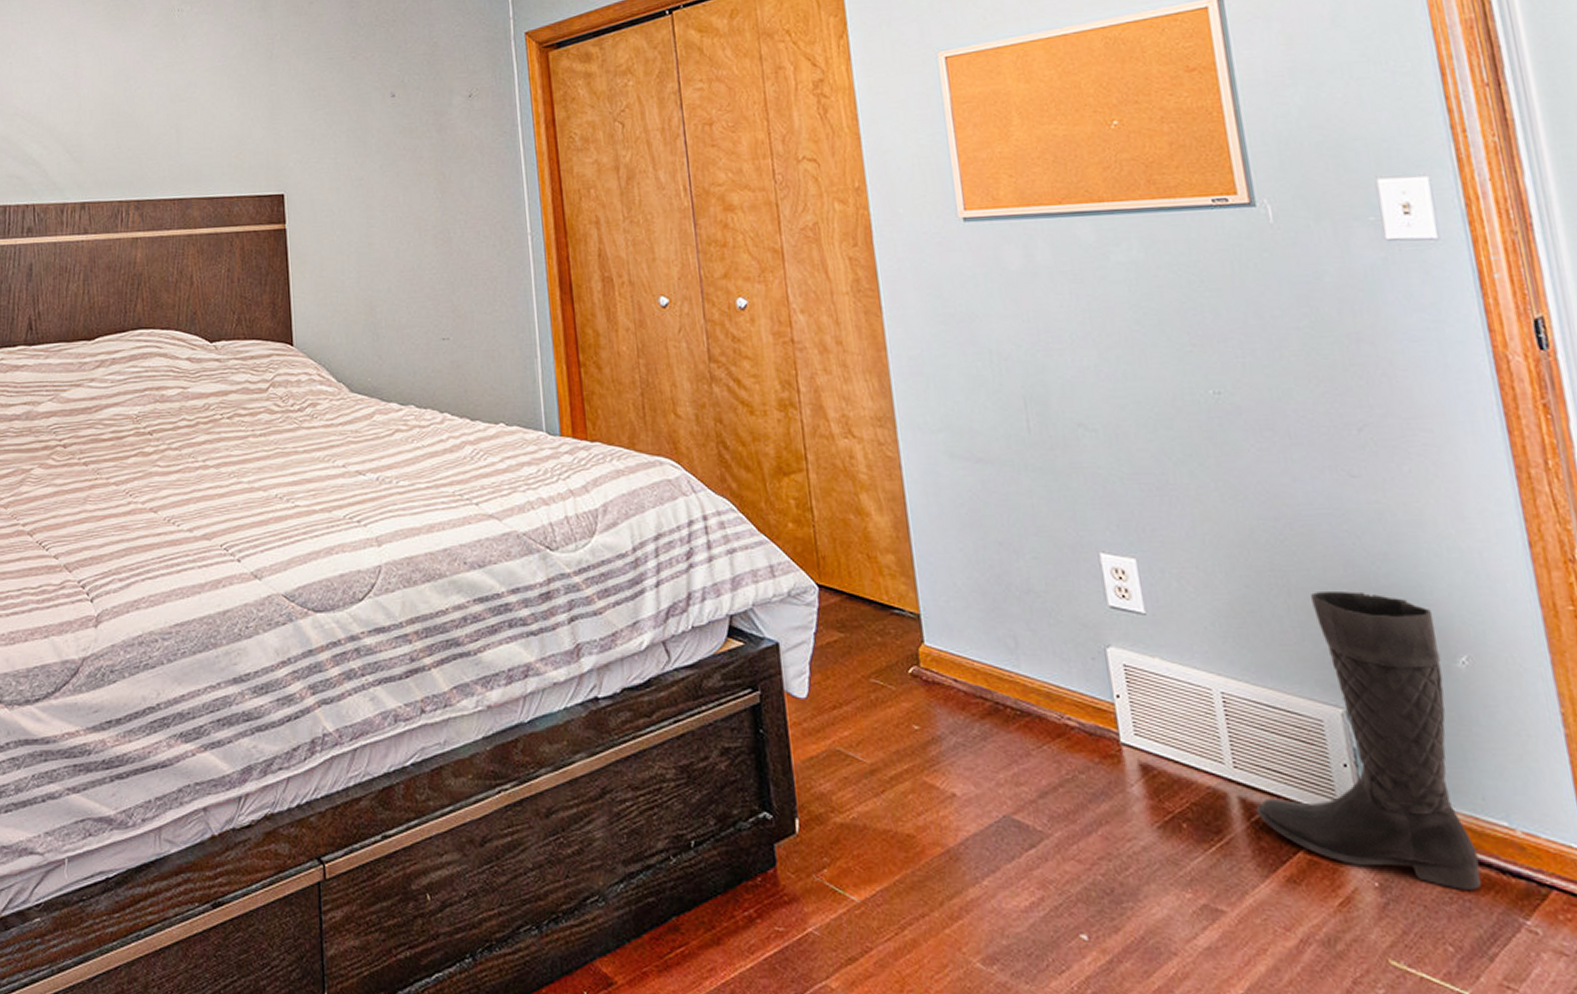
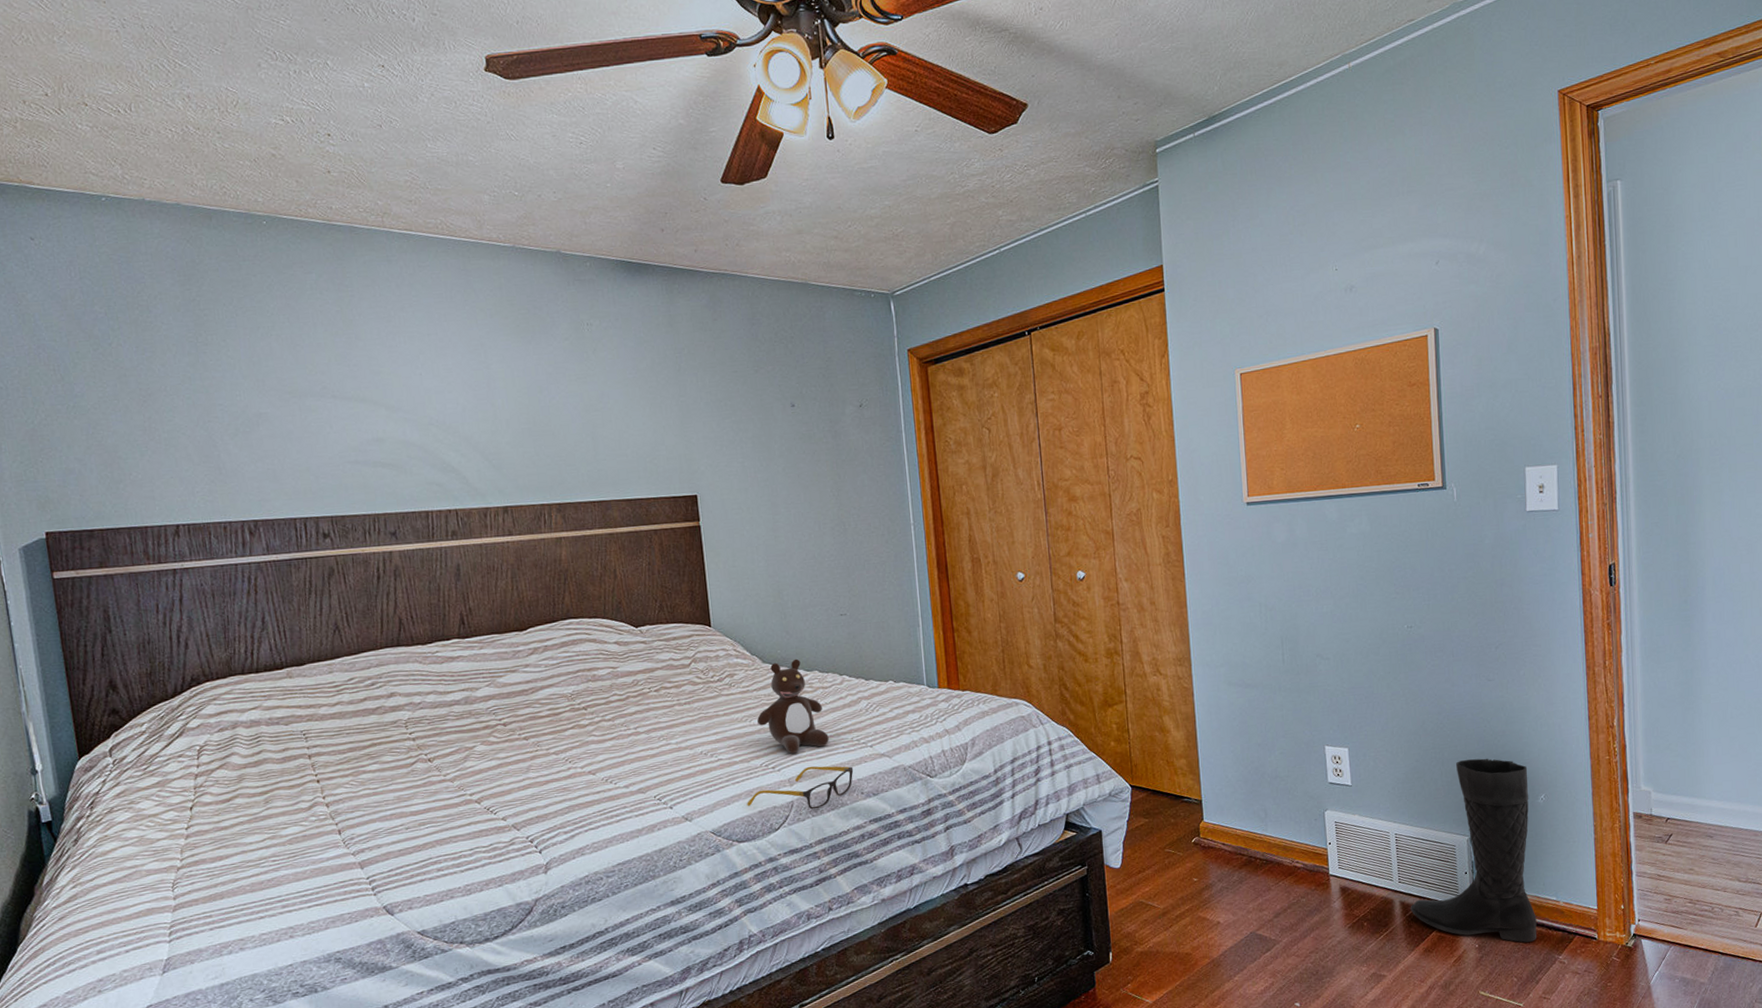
eyeglasses: none [326,523,455,579] -> present [747,766,854,810]
stuffed animal: none [342,389,426,506] -> present [757,658,829,754]

